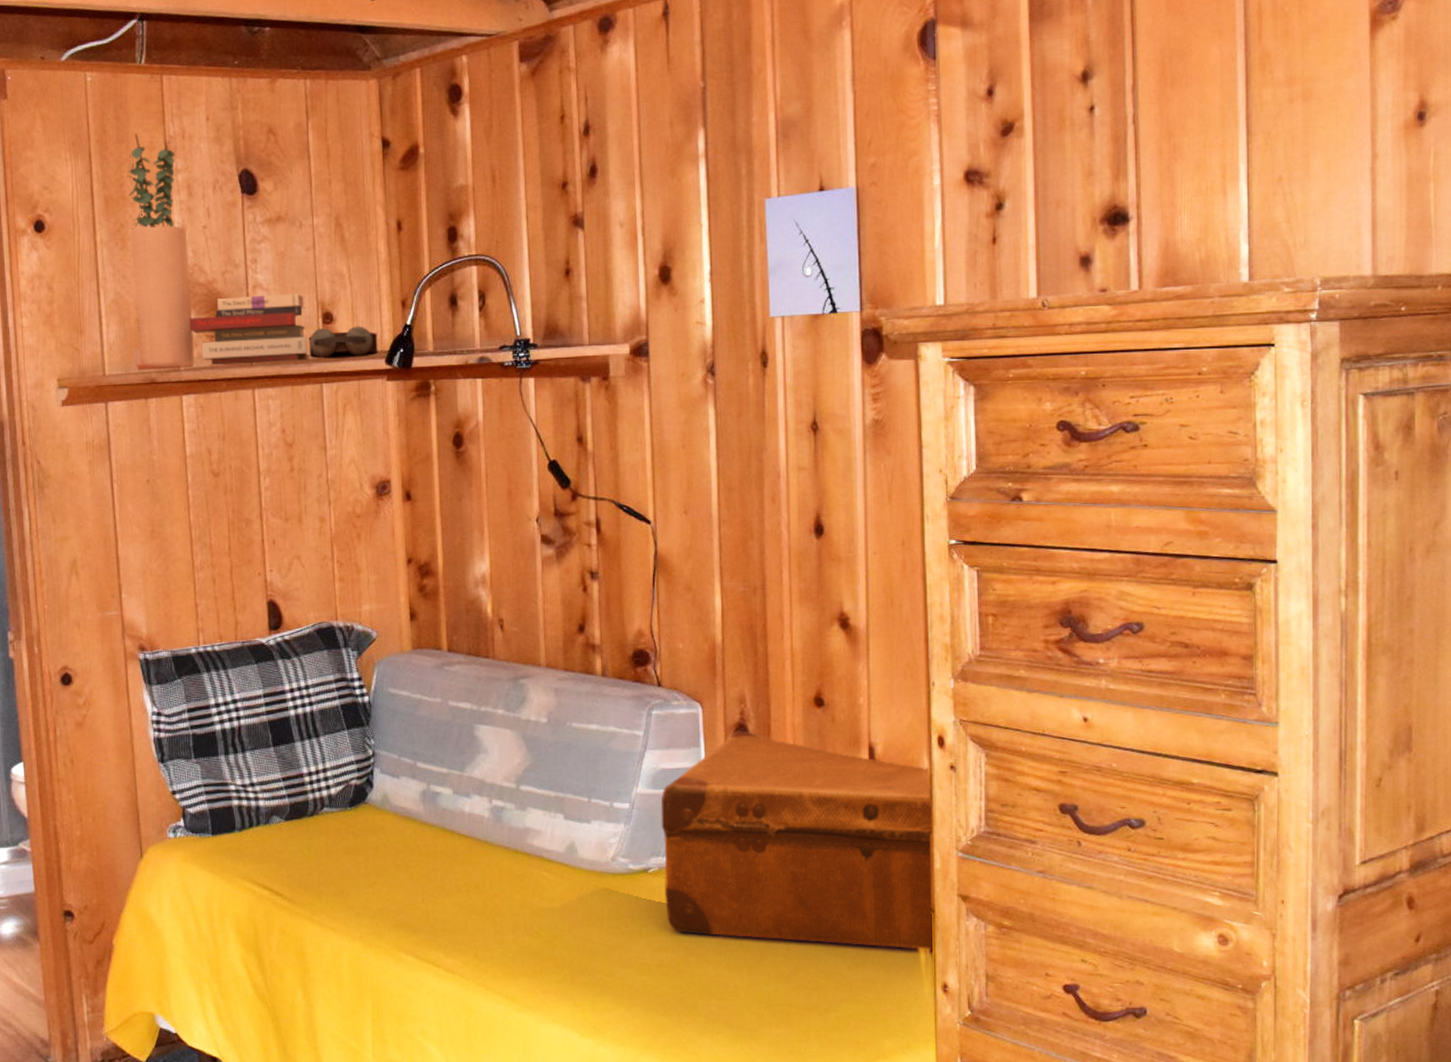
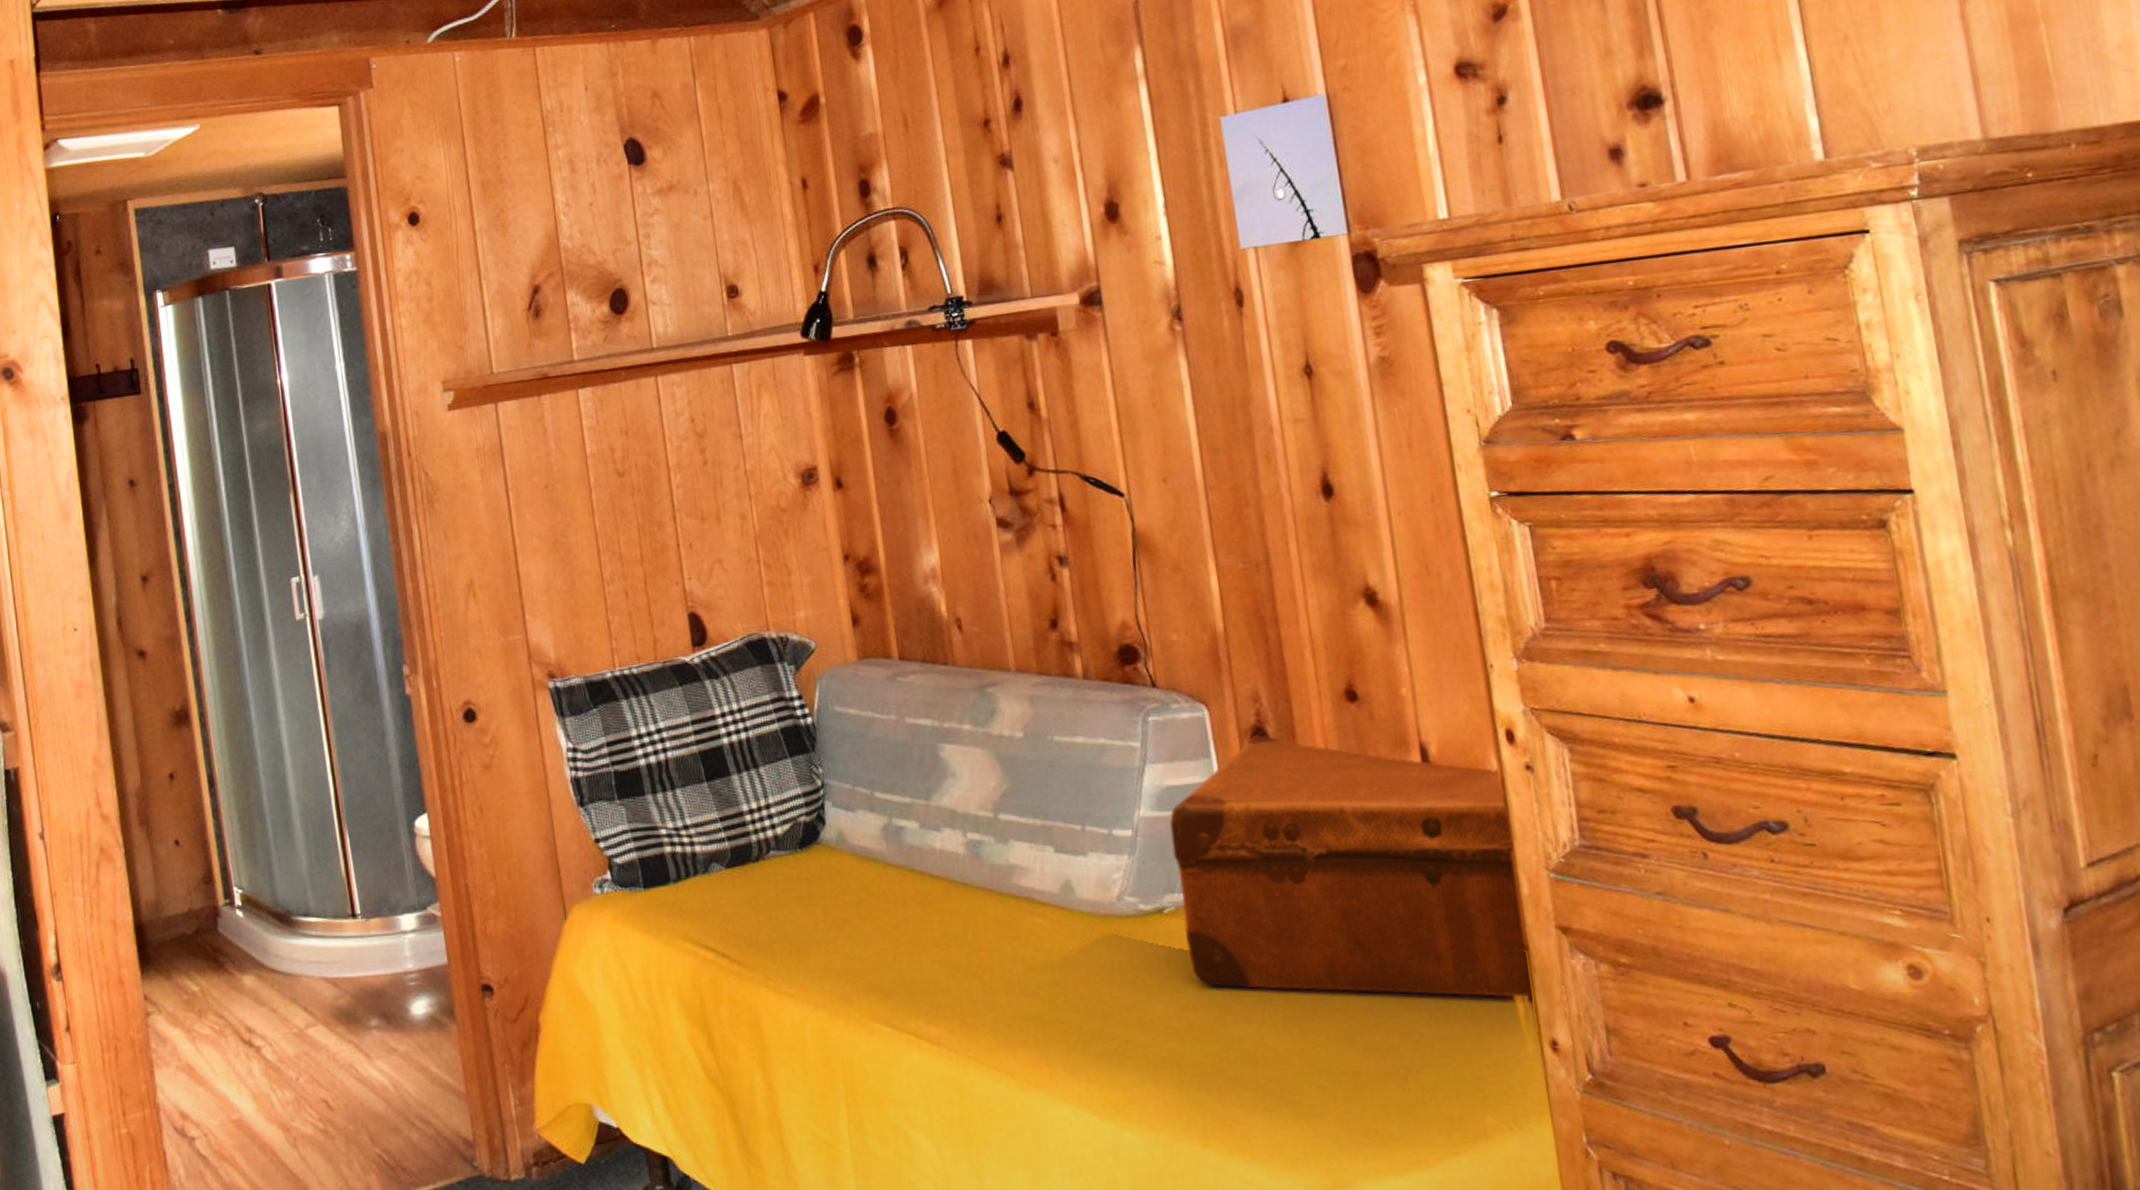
vase: present [128,133,195,371] -> none [505,111,590,366]
books: present [189,293,310,366] -> none [580,267,717,354]
alarm clock: present [308,326,378,359] -> none [713,297,792,338]

